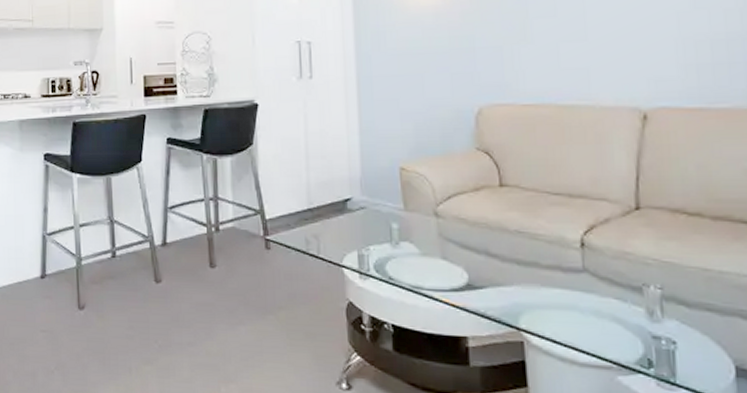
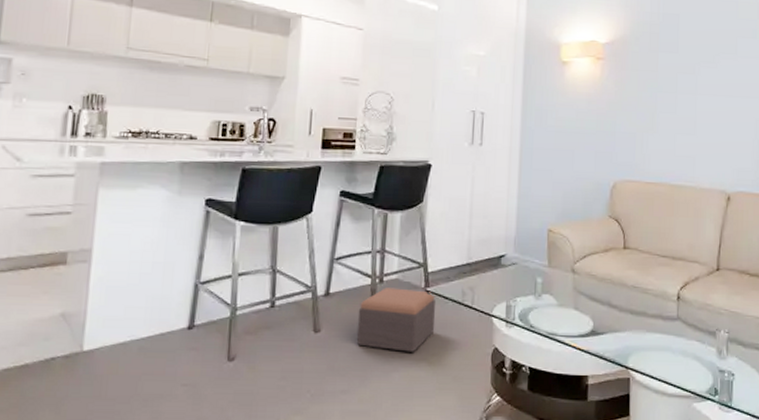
footstool: none [197,236,279,305] -> present [356,287,436,352]

